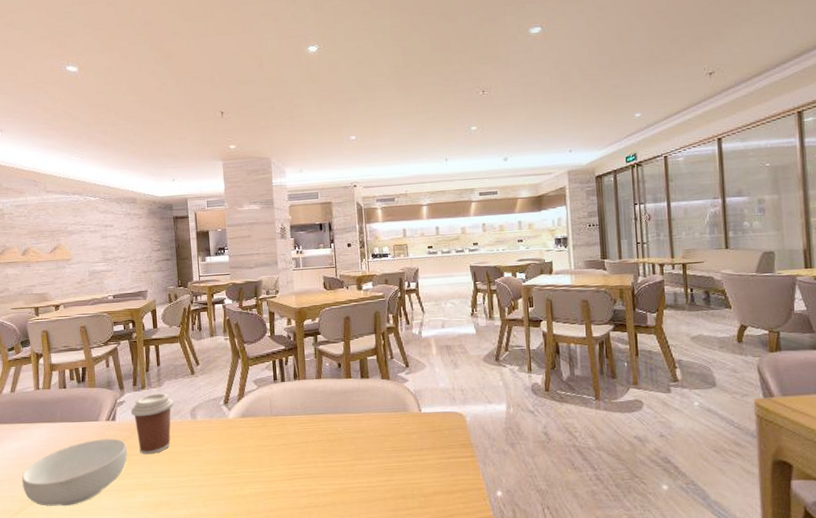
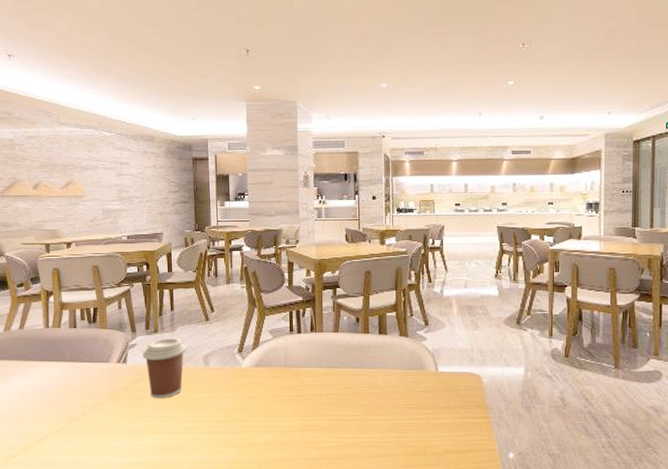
cereal bowl: present [22,438,127,506] -> none [30,381,138,445]

